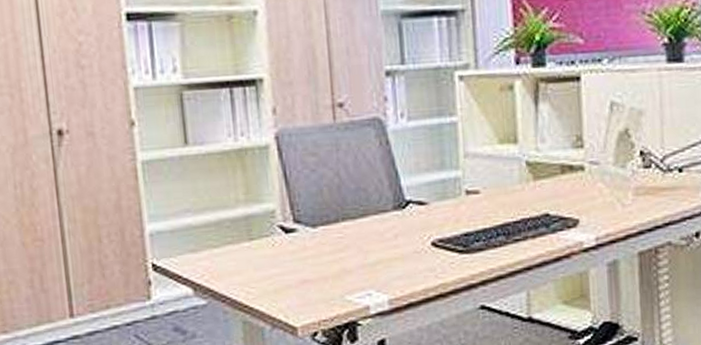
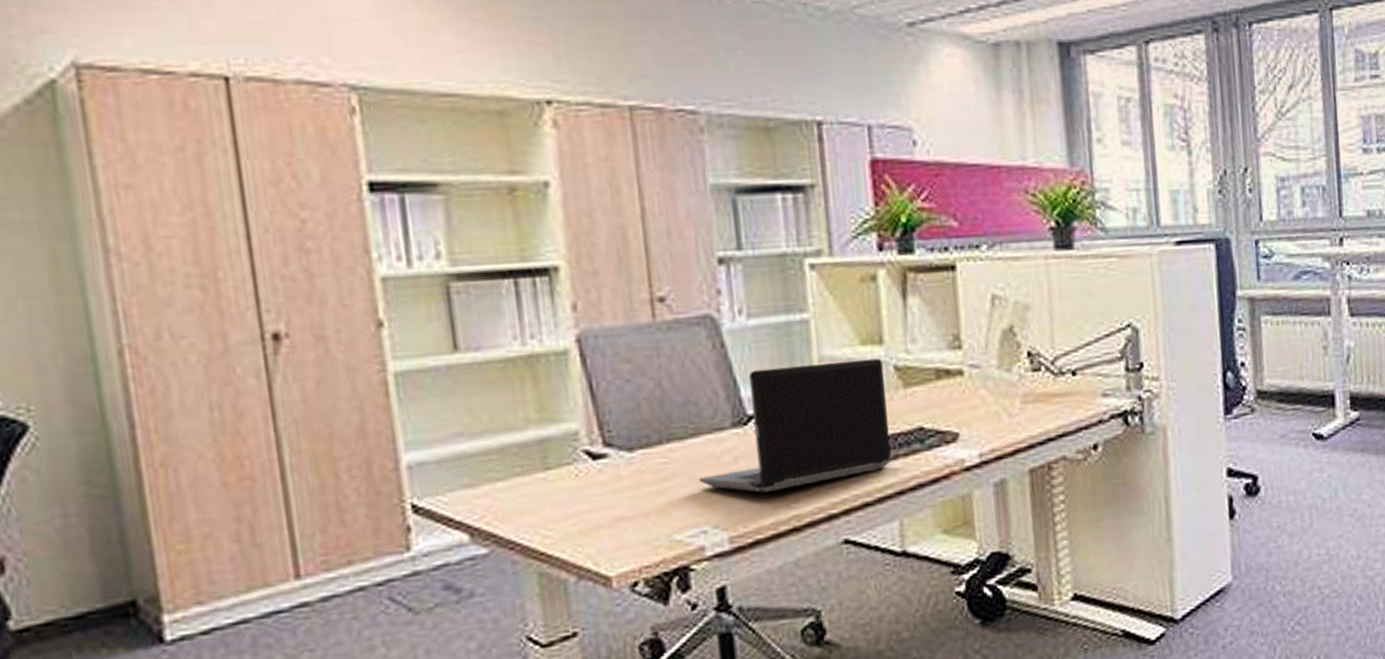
laptop computer: none [366,155,522,265] -> present [699,358,892,493]

